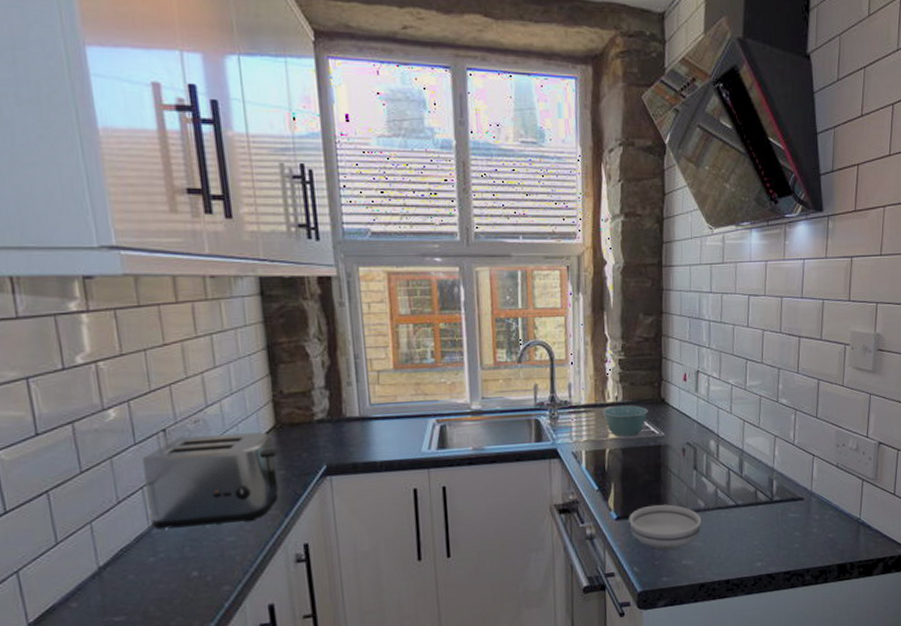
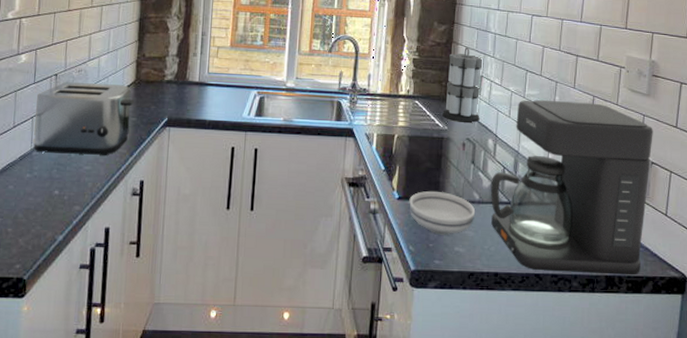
bowl: present [602,405,648,438] -> none [395,97,435,127]
spice rack: none [657,338,699,426] -> present [442,46,484,123]
coffee maker: none [715,387,880,571] -> present [490,100,653,275]

